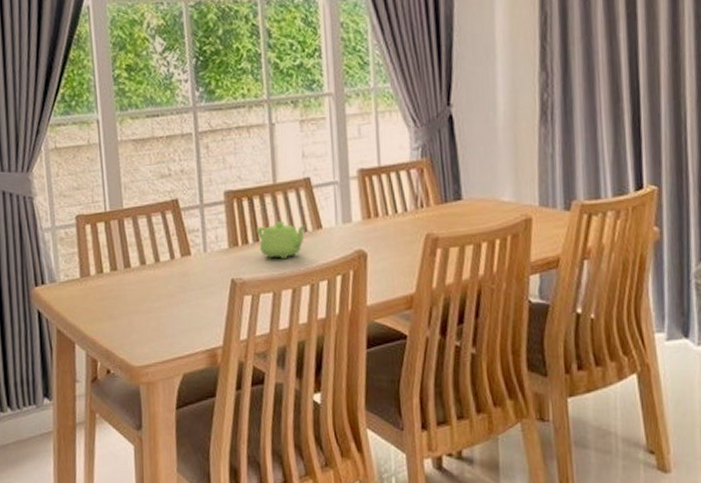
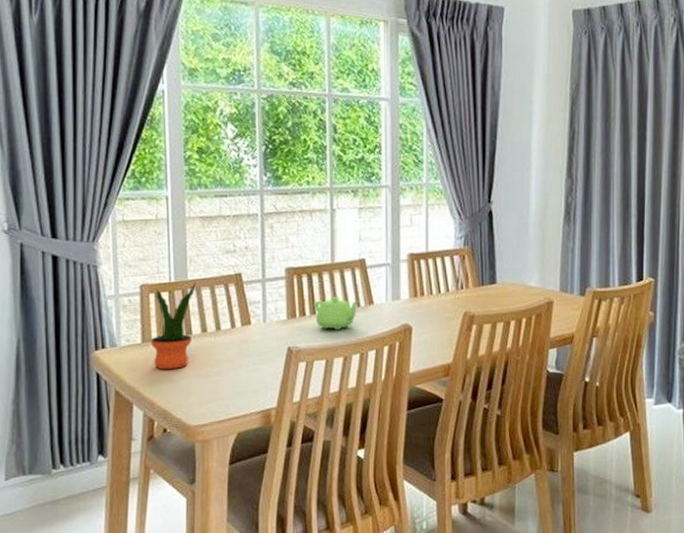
potted plant: none [89,209,132,307] -> present [150,281,196,370]

